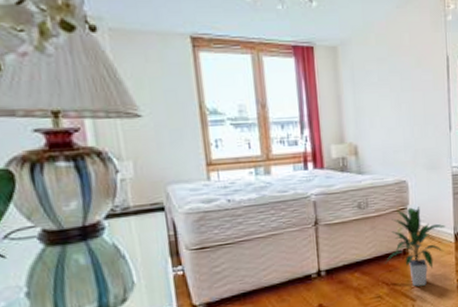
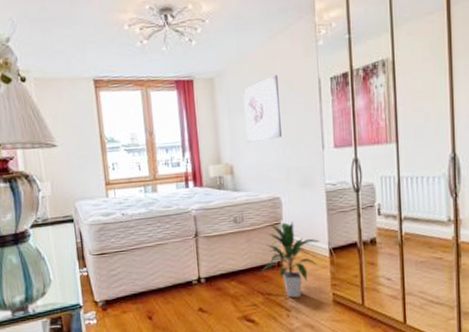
wall art: none [369,48,409,122] -> present [243,74,282,143]

